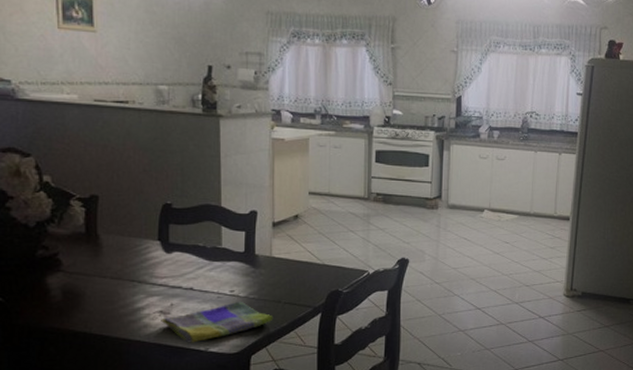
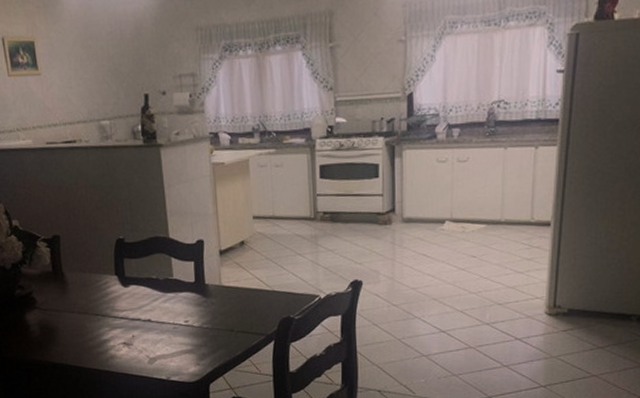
dish towel: present [161,302,273,343] -> none [125,332,228,373]

